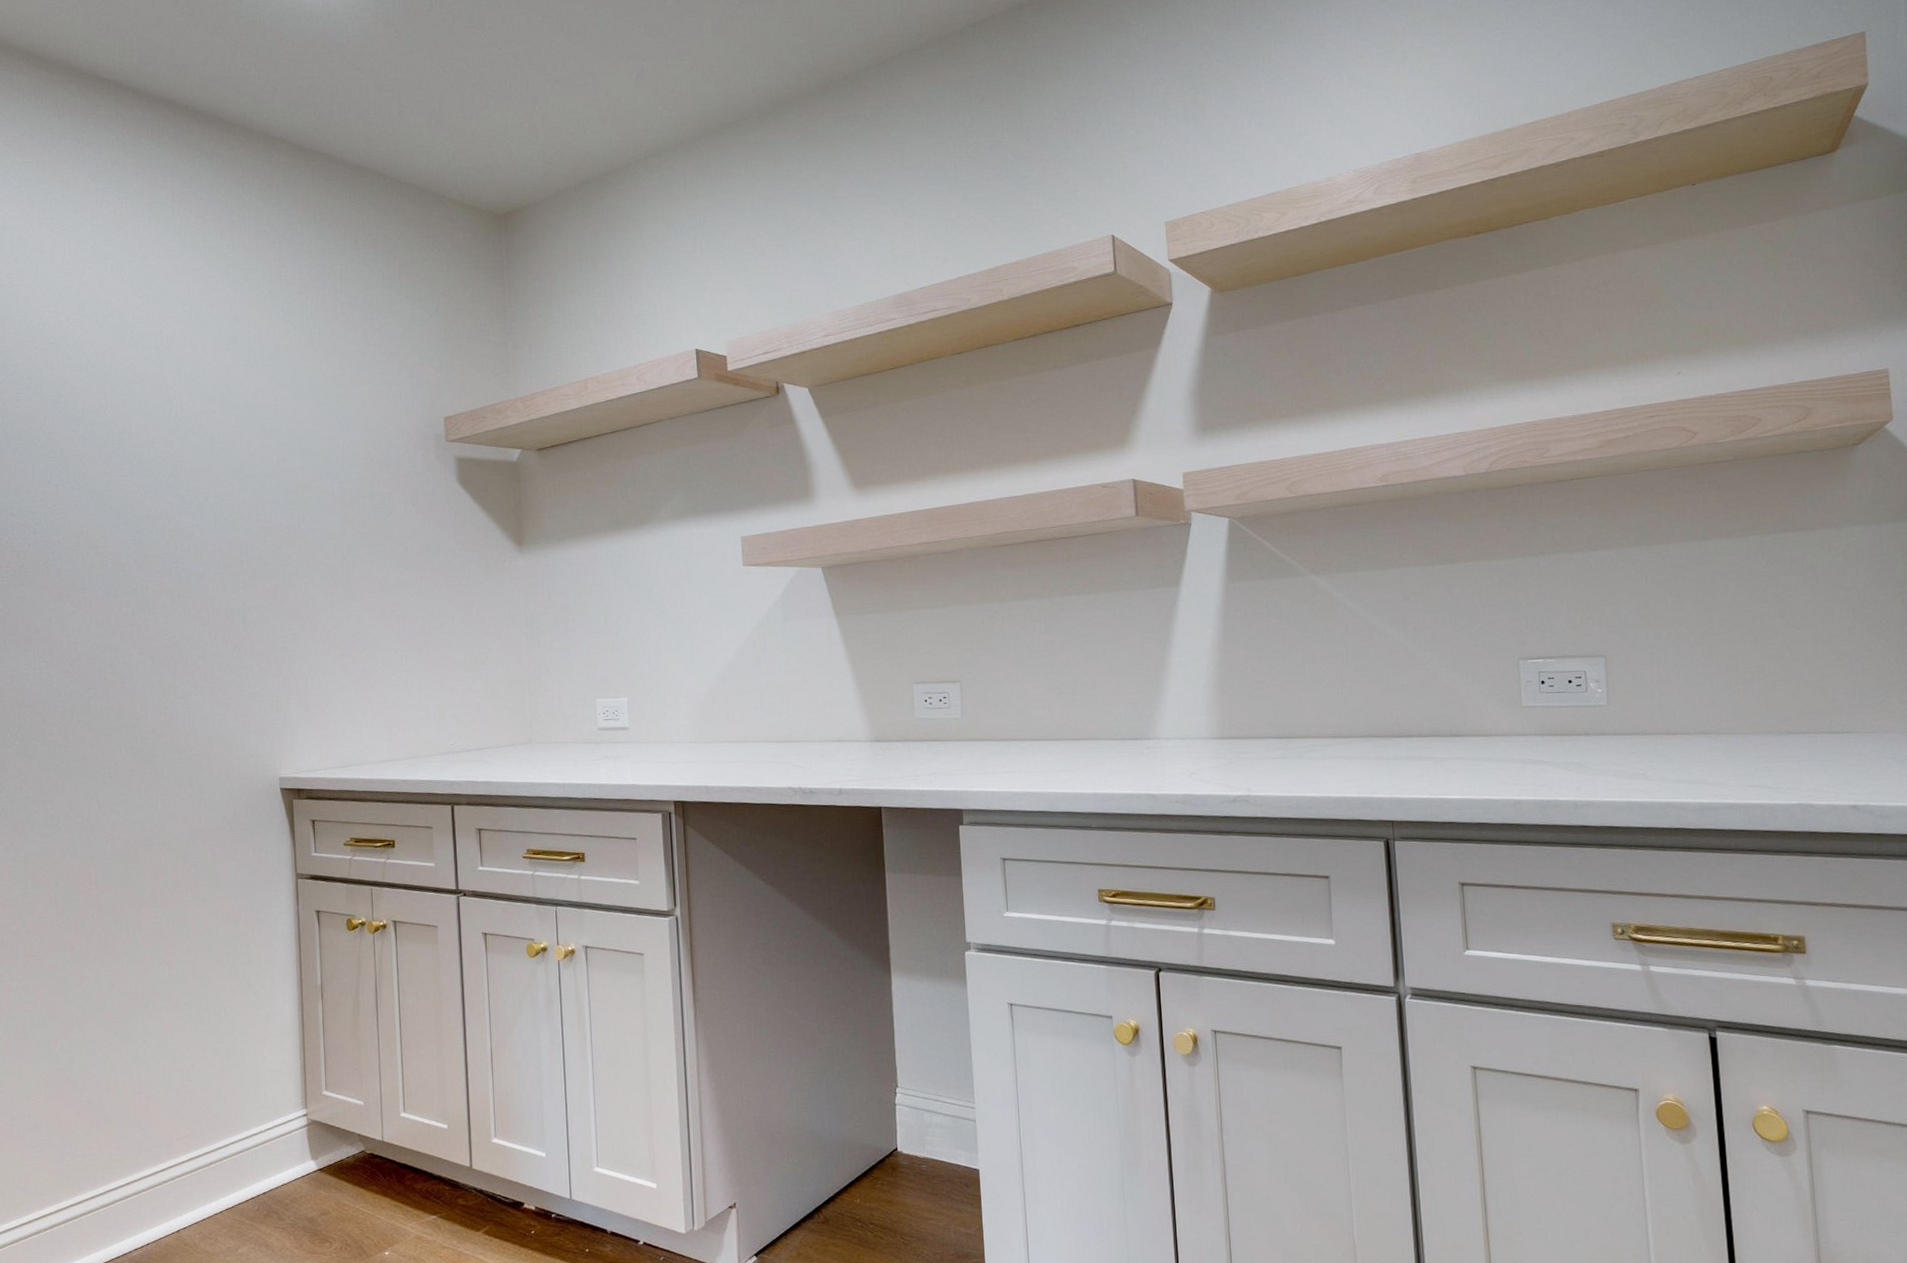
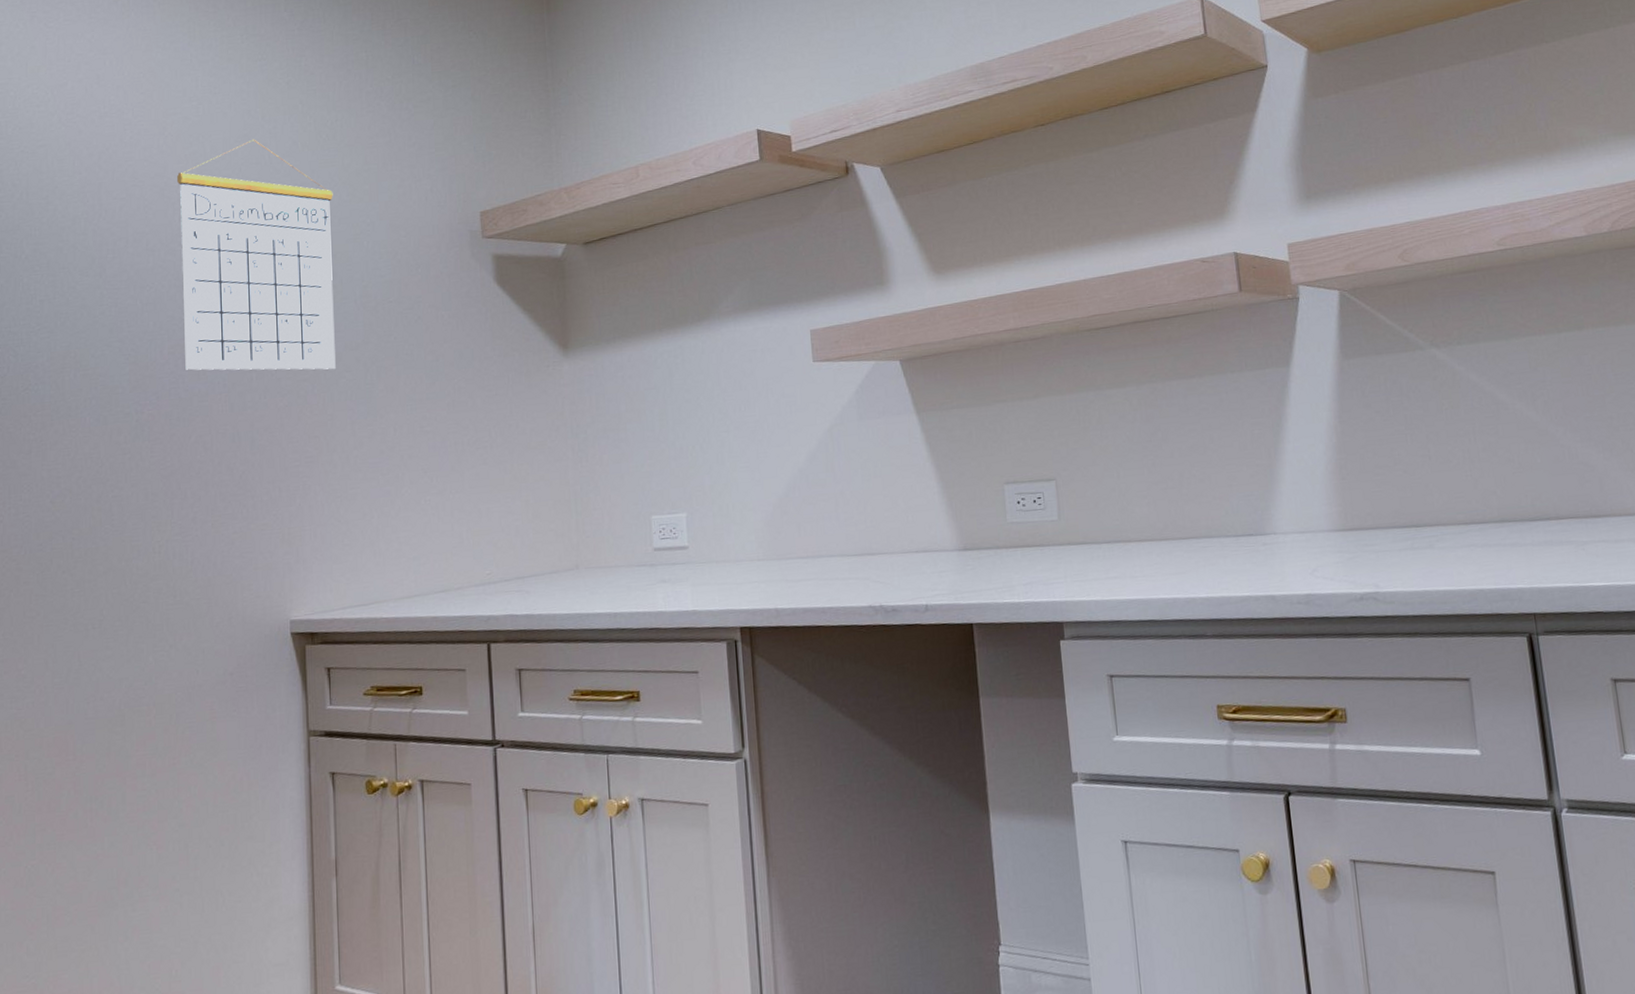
calendar: none [173,343,316,556] -> present [177,139,336,370]

